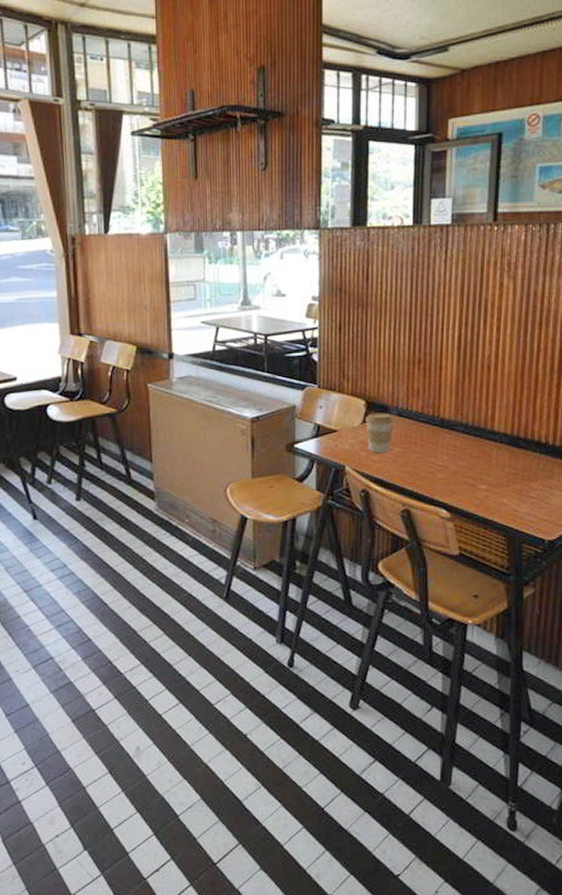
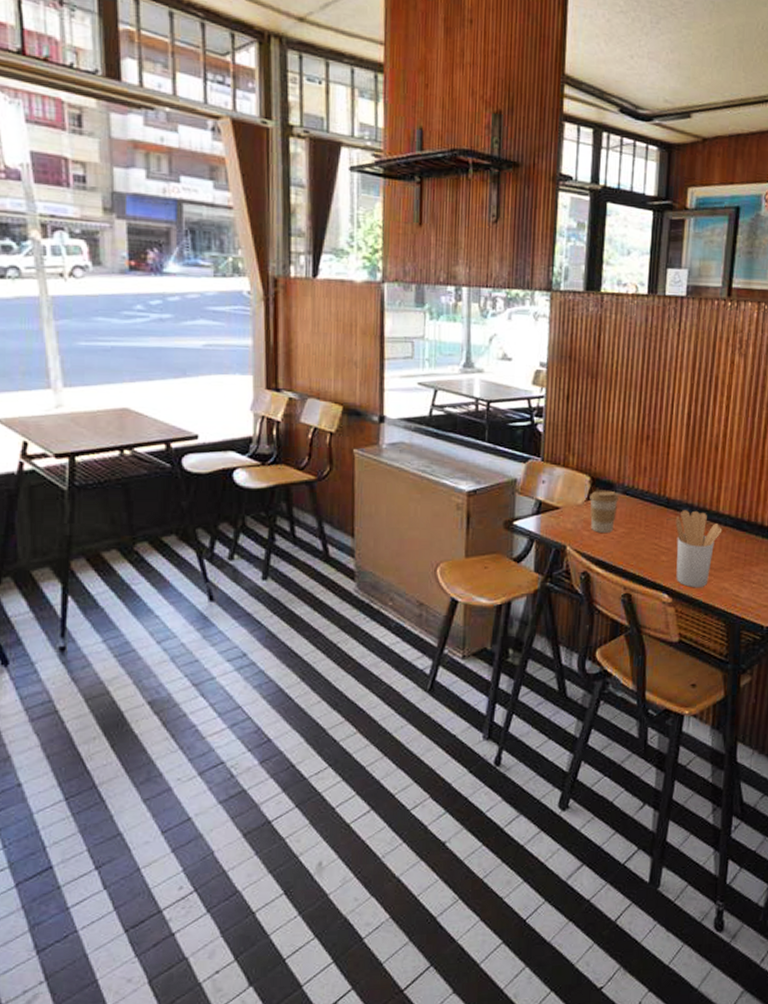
utensil holder: none [450,429,499,504] -> present [675,510,723,588]

